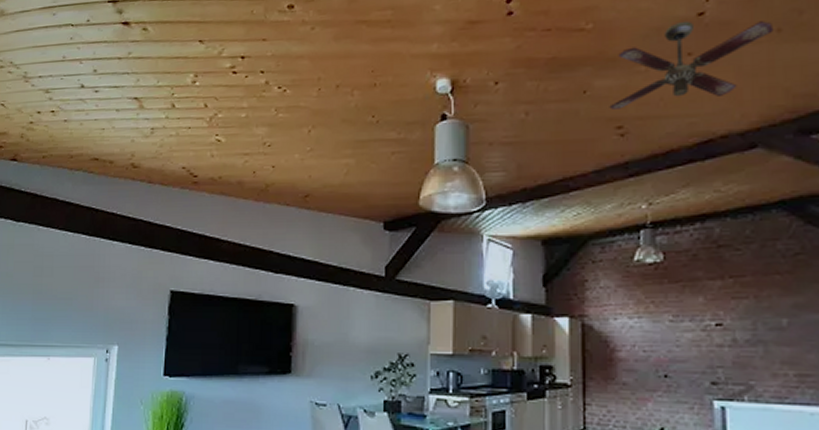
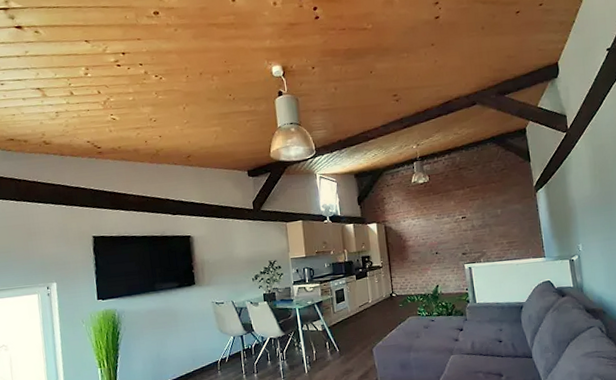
ceiling fan: present [609,20,774,110] -> none [387,22,480,84]

